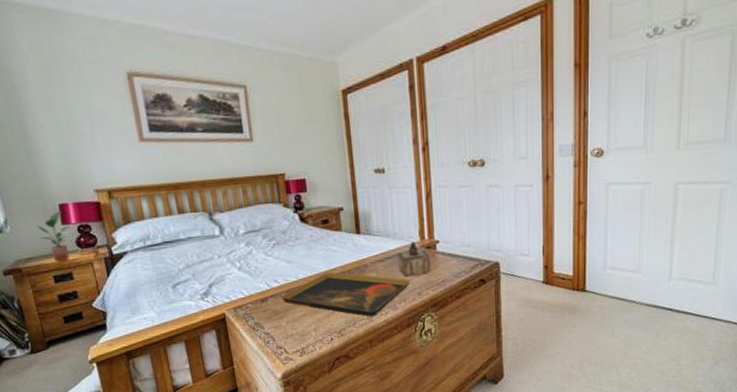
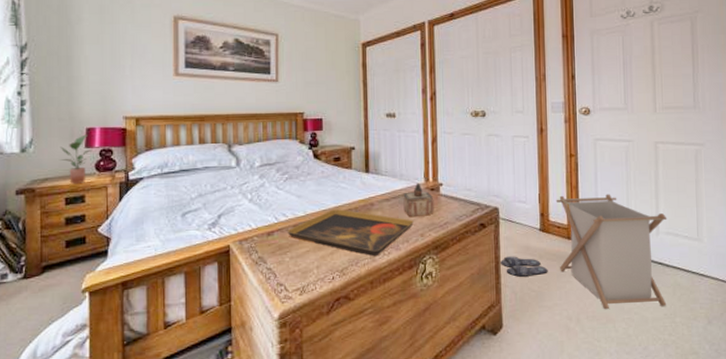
slippers: none [501,309,551,330] -> present [501,256,548,277]
laundry basket: none [561,241,682,356] -> present [556,194,667,309]

